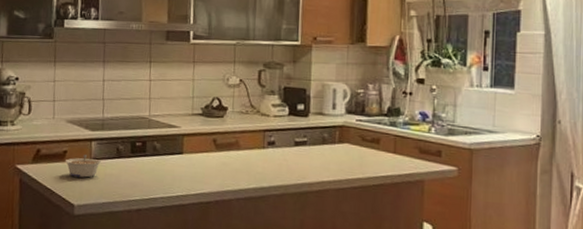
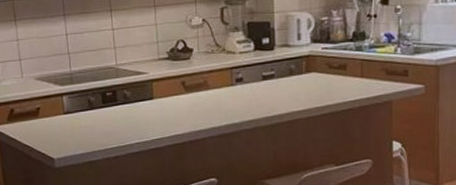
legume: present [64,153,102,178] -> none [39,108,75,132]

